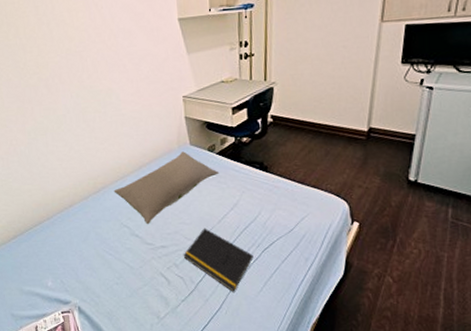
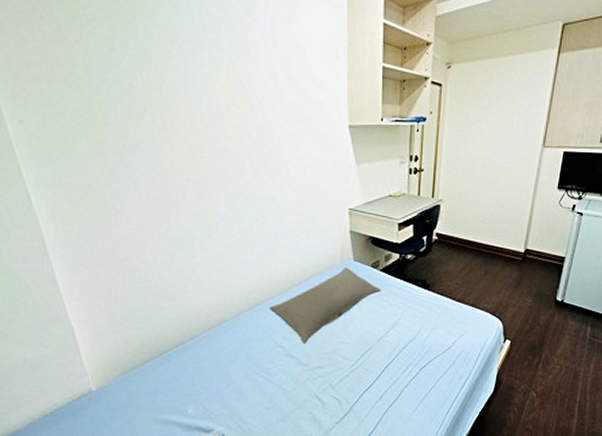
notepad: present [183,228,254,292] -> none [340,347,411,412]

